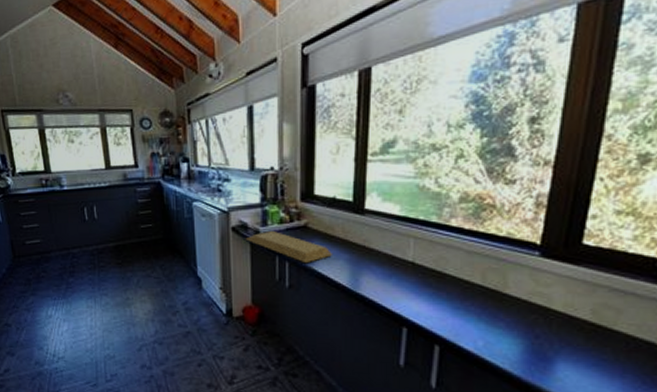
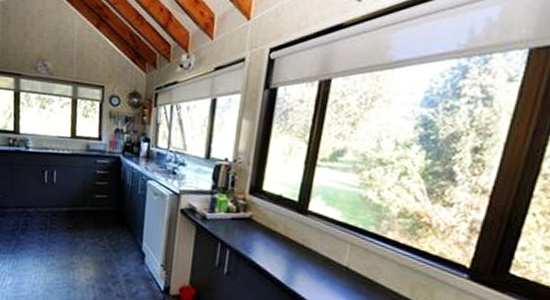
cutting board: present [245,231,334,264] -> none [192,218,273,254]

